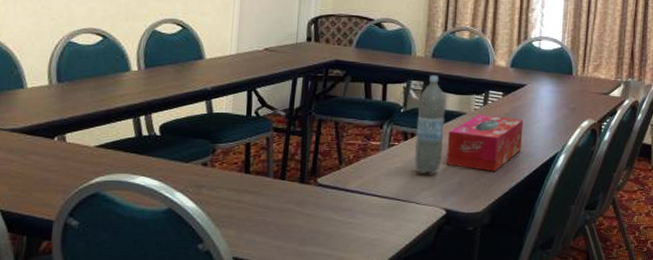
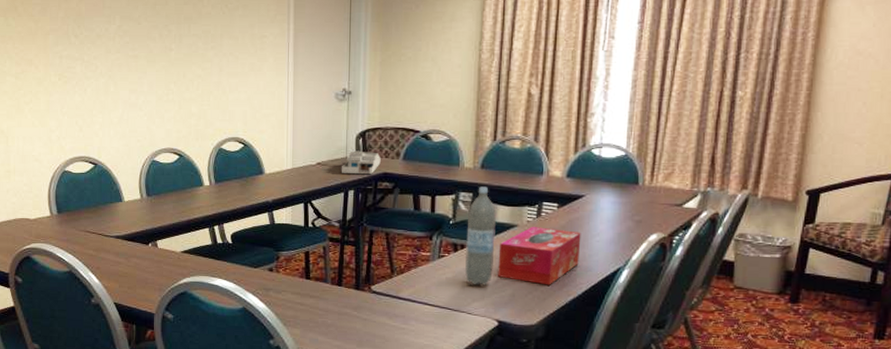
desk organizer: none [290,37,333,62] -> present [341,150,381,175]

